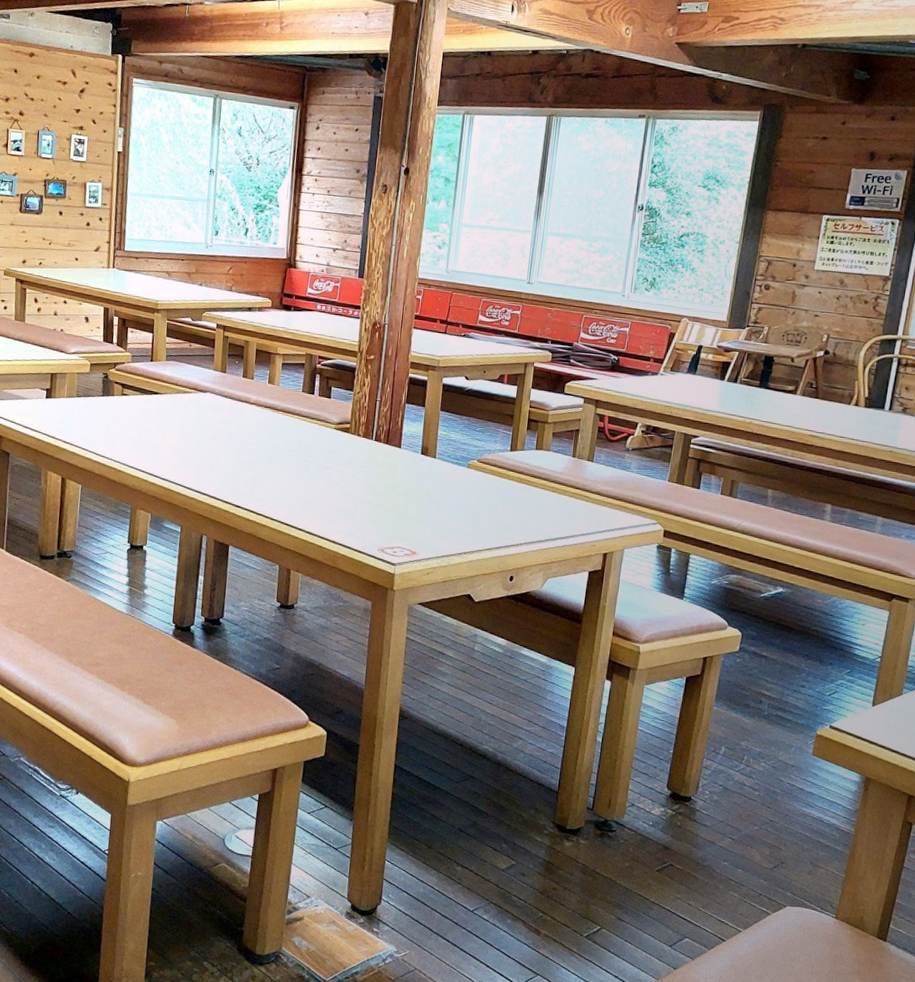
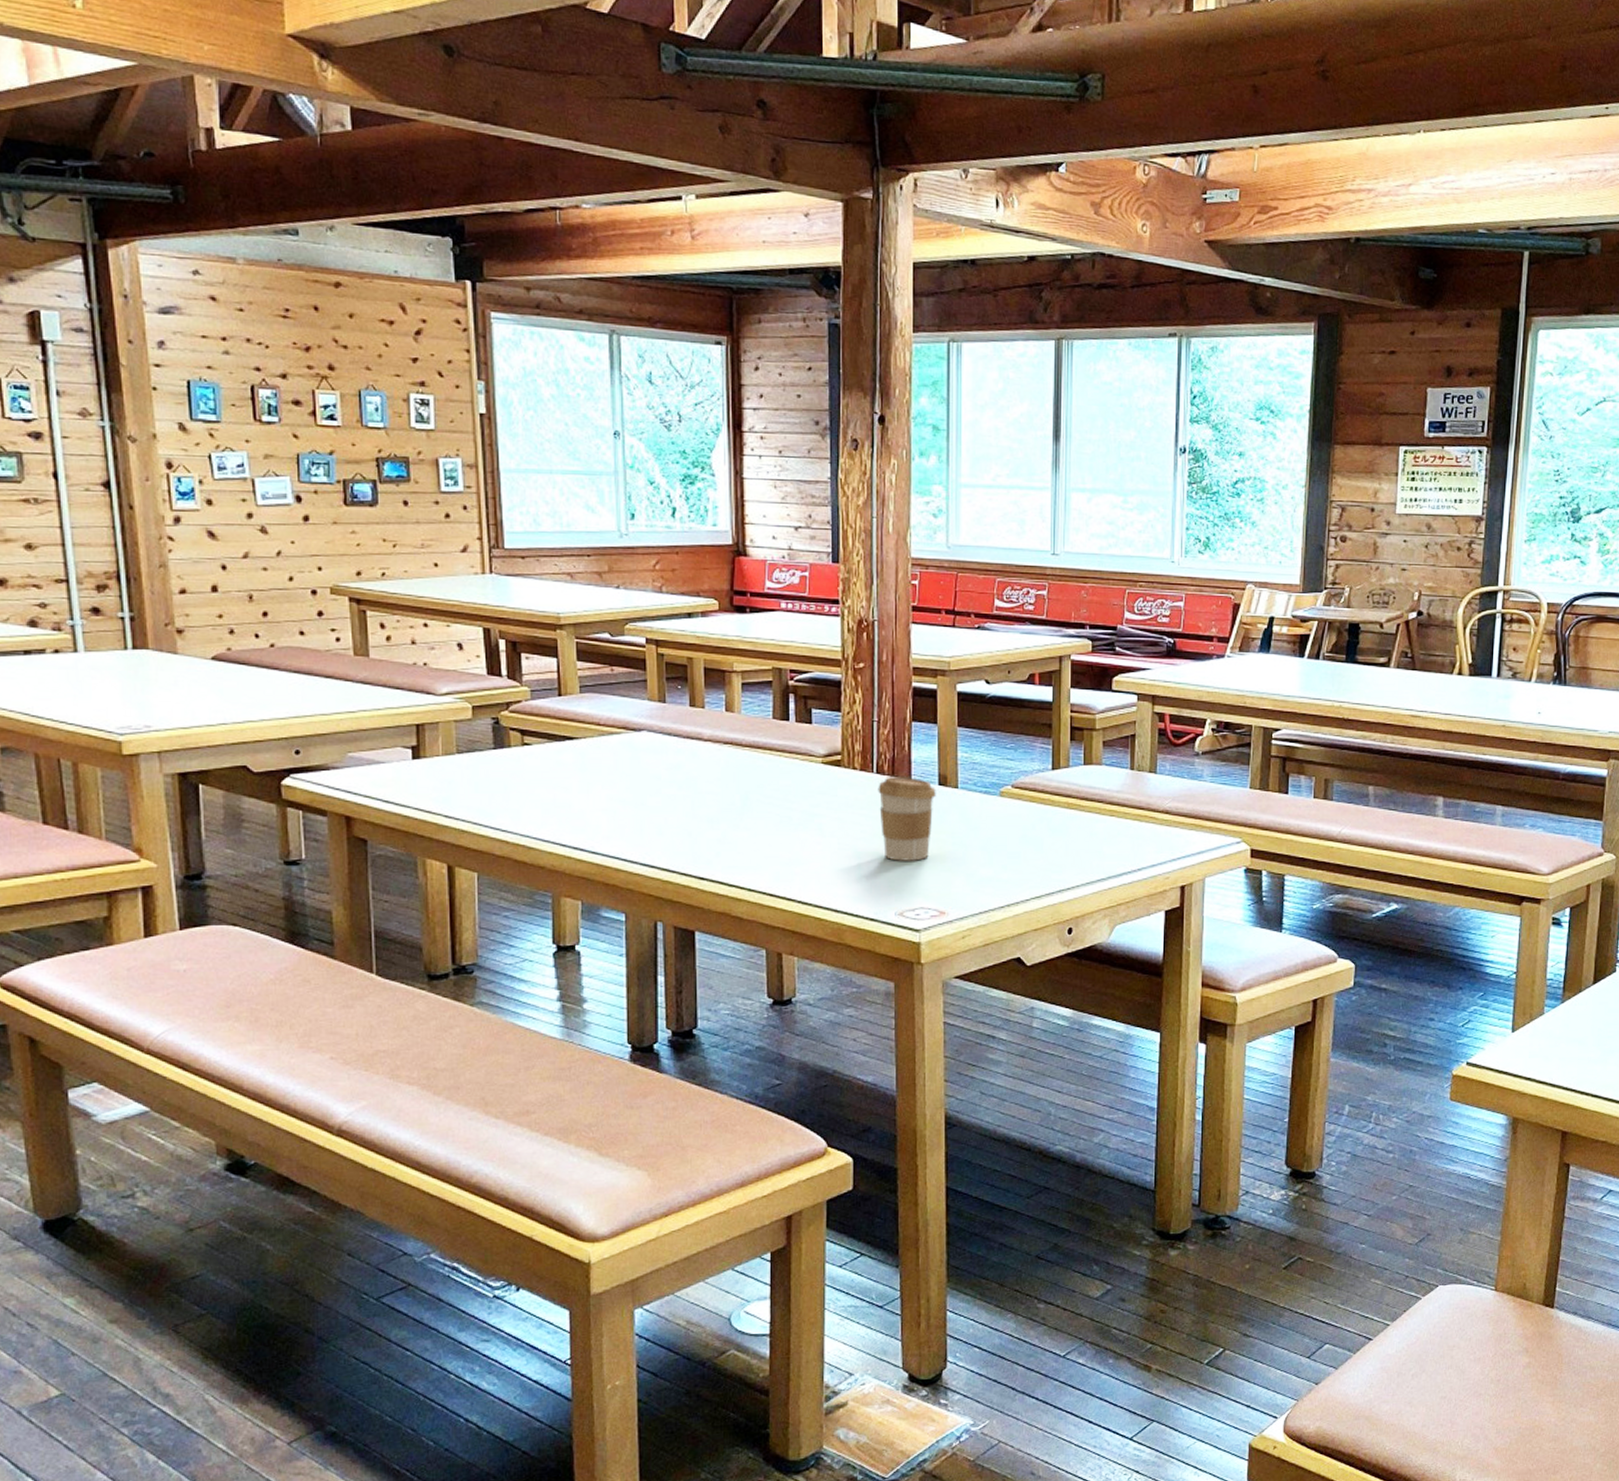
coffee cup: none [374,444,419,511] -> present [878,777,936,861]

